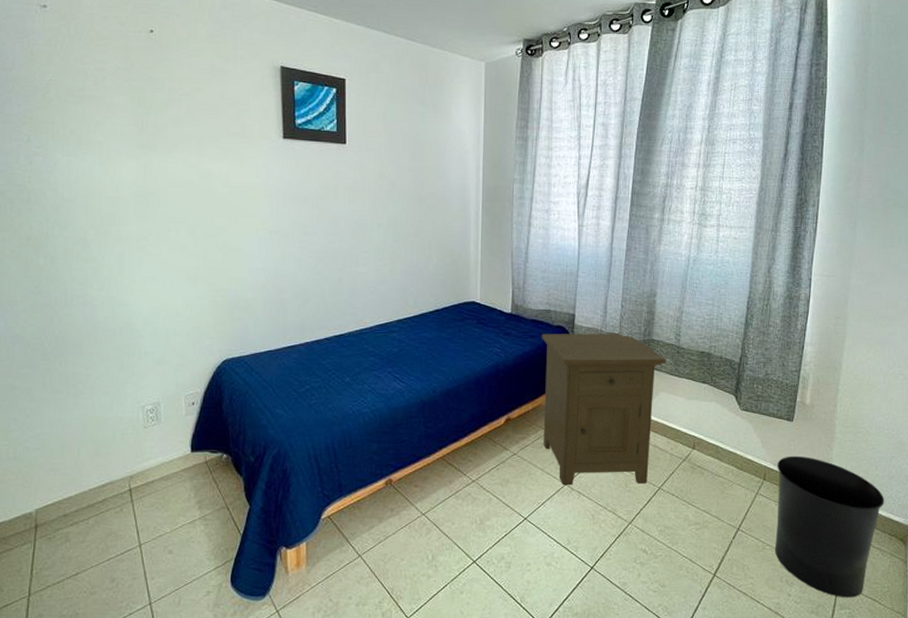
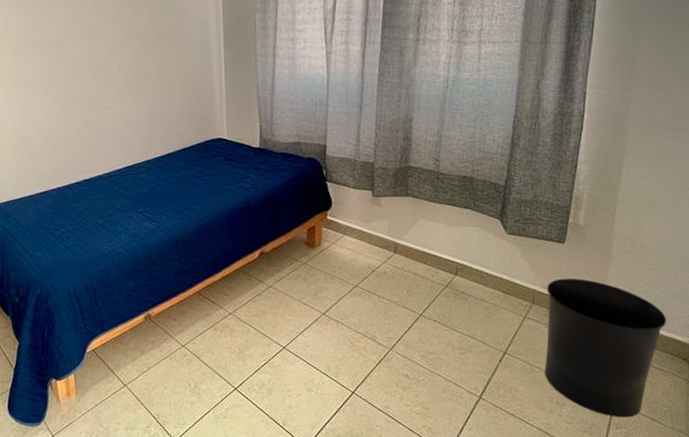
nightstand: present [541,334,666,486] -> none [292,162,425,315]

